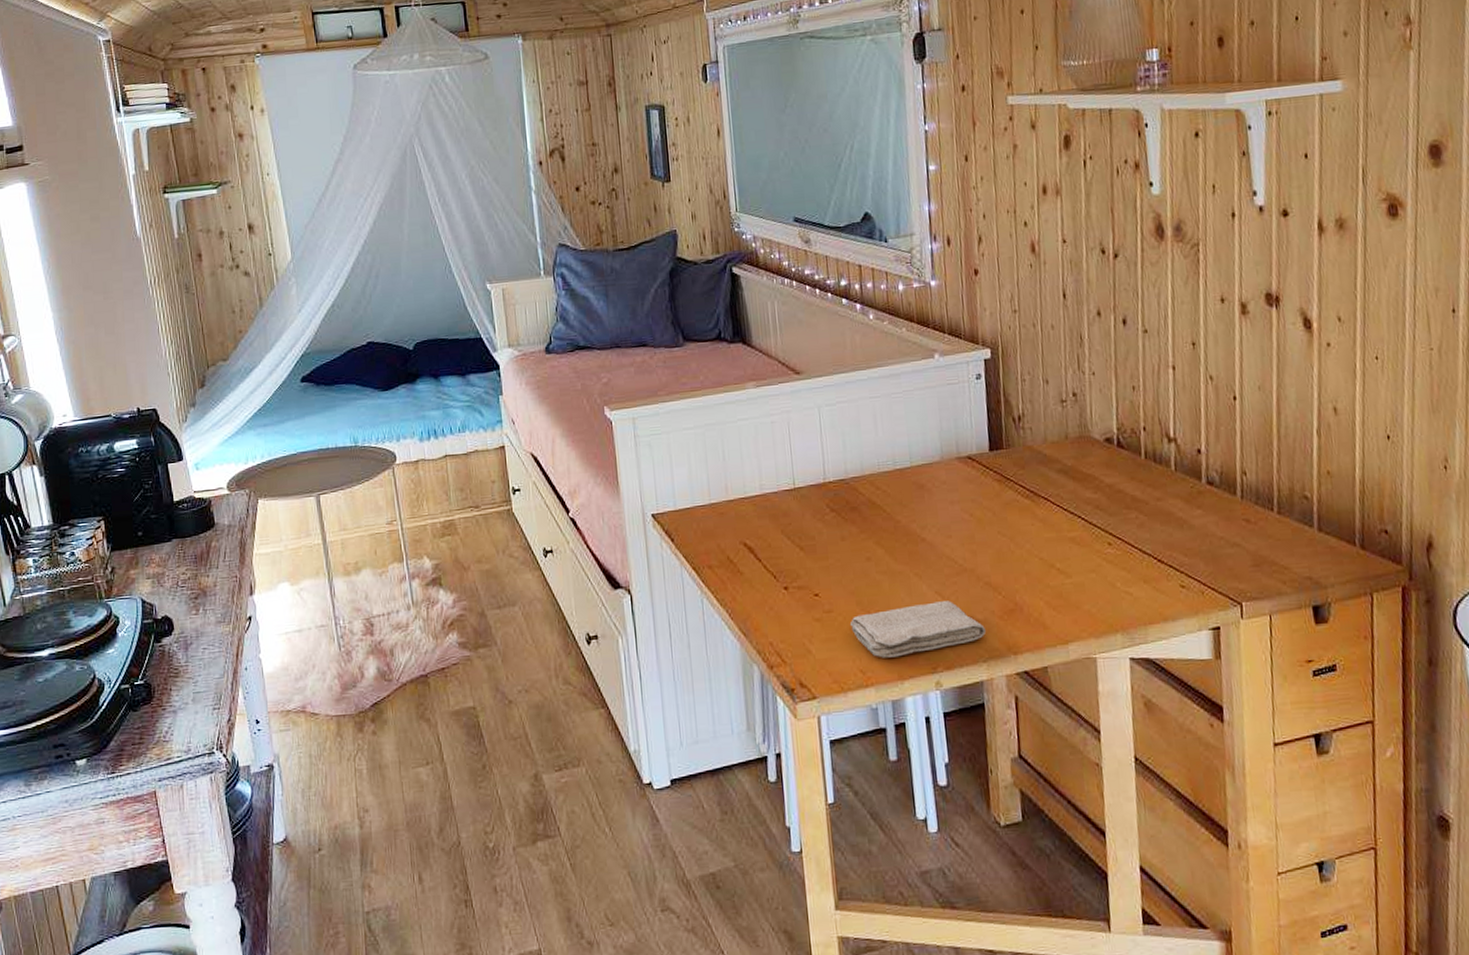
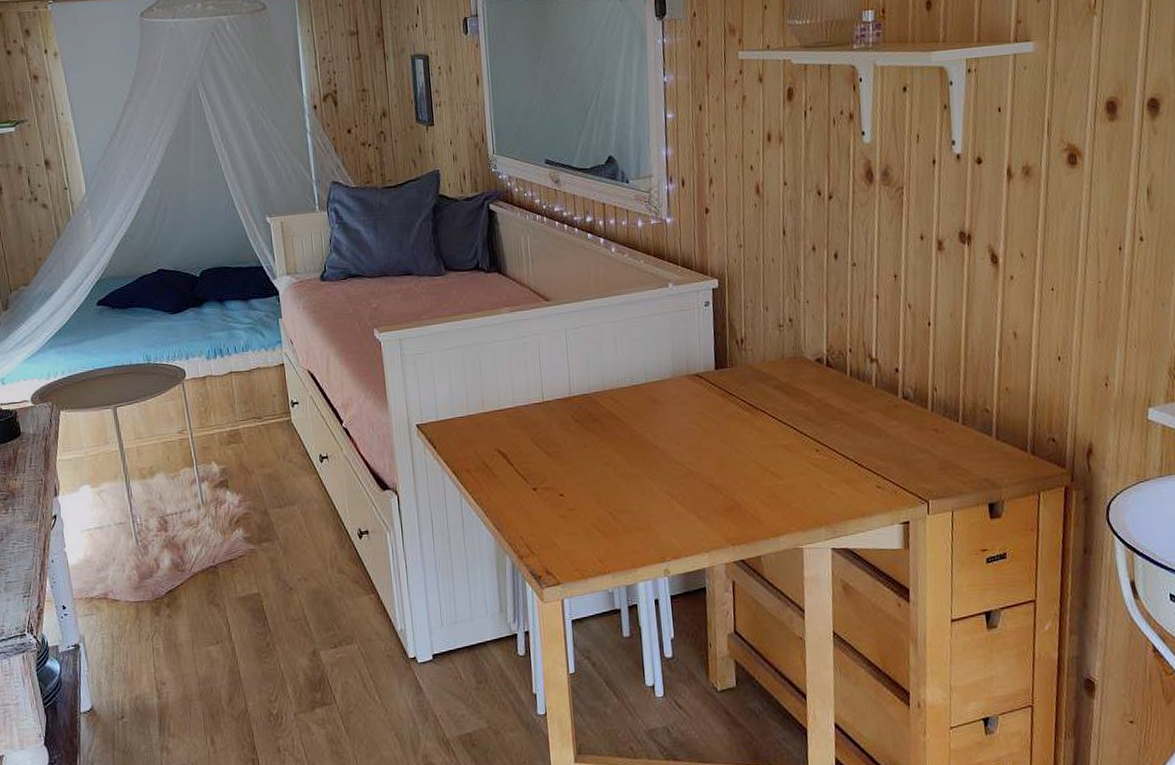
washcloth: present [849,601,987,658] -> none [590,500,709,549]

